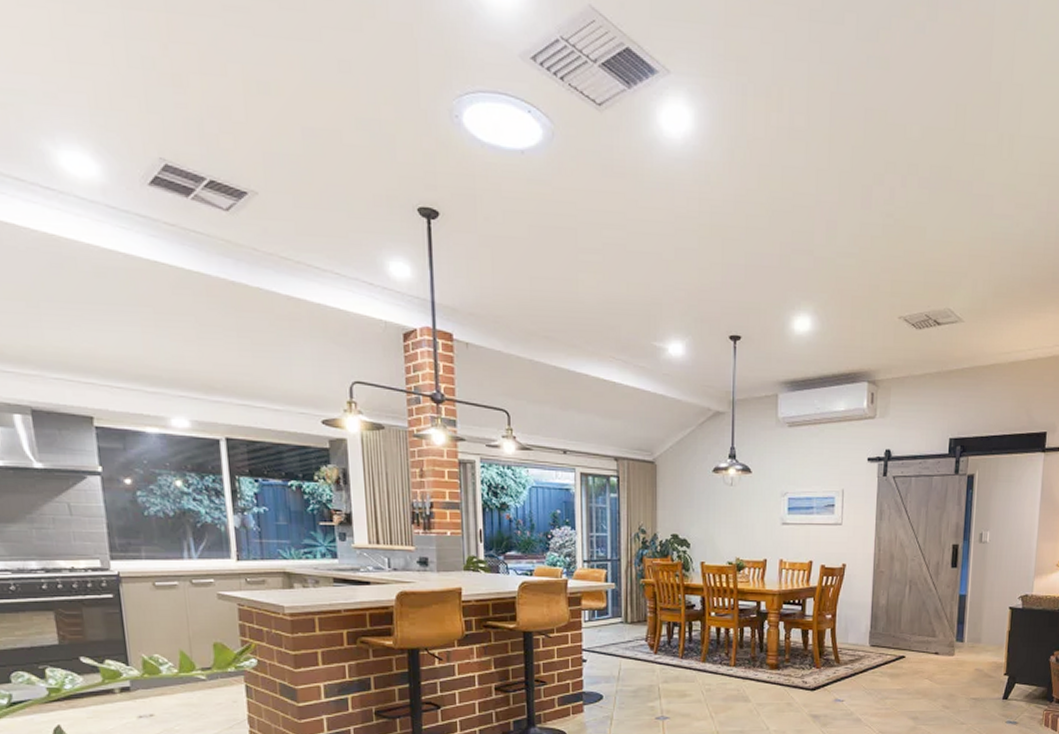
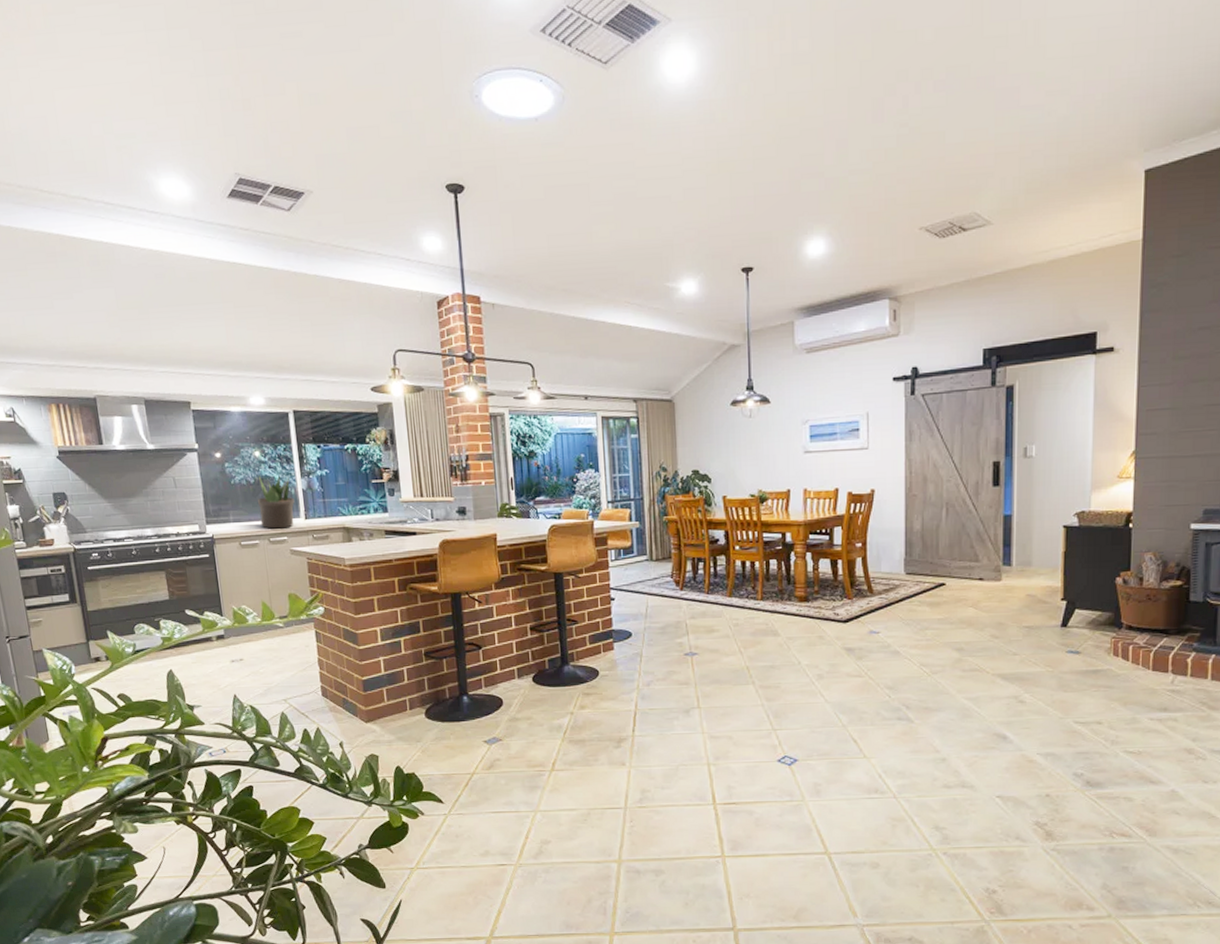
planter: none [177,509,224,570] -> present [257,476,295,529]

